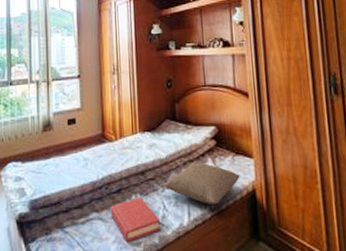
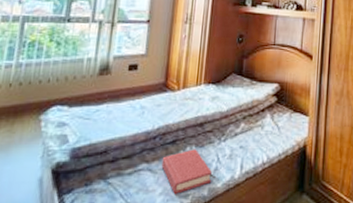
pillow: present [162,162,240,206] -> none [219,117,294,159]

